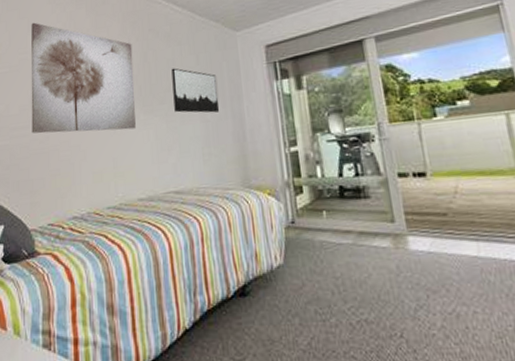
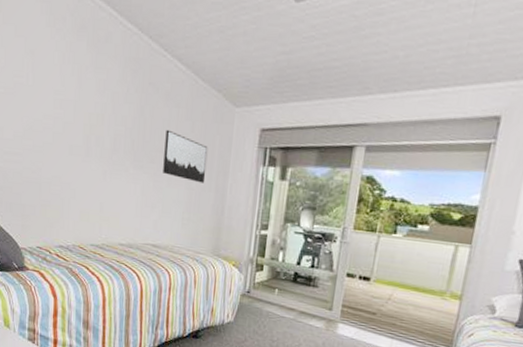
wall art: present [31,22,136,134] -> none [25,44,131,180]

